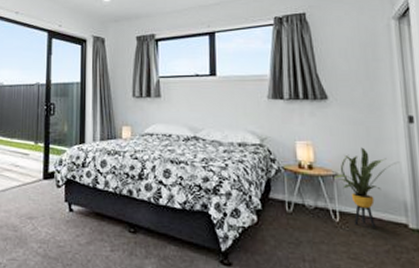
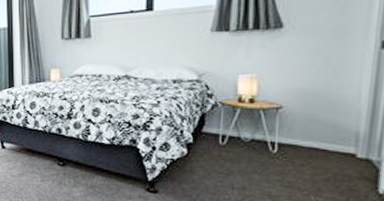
house plant: present [333,147,399,228] -> none [276,78,360,158]

